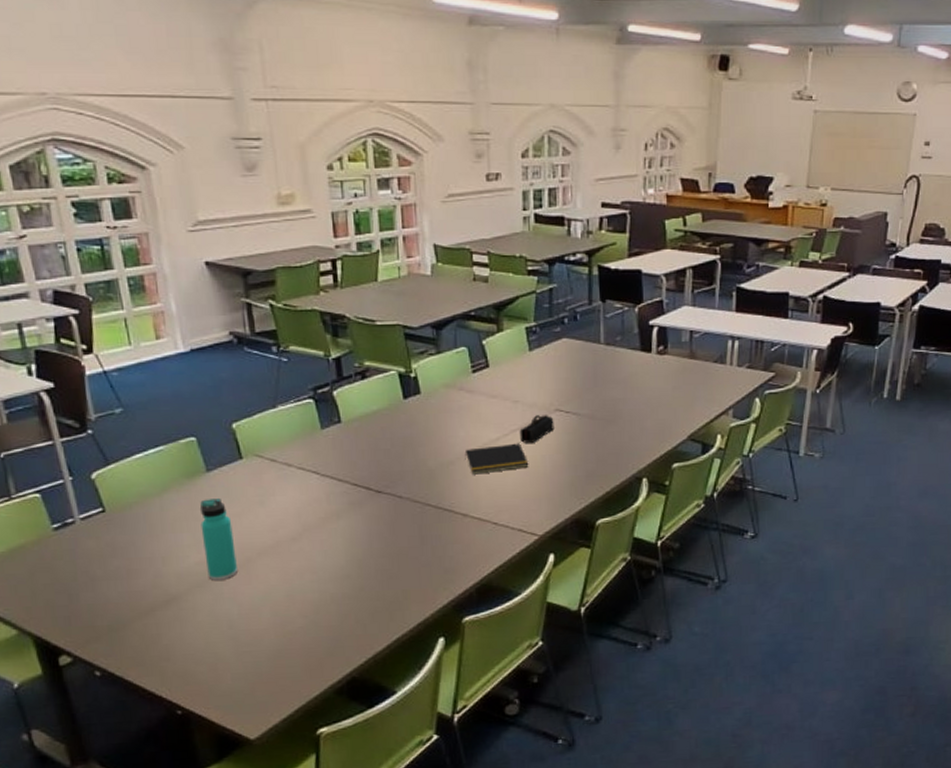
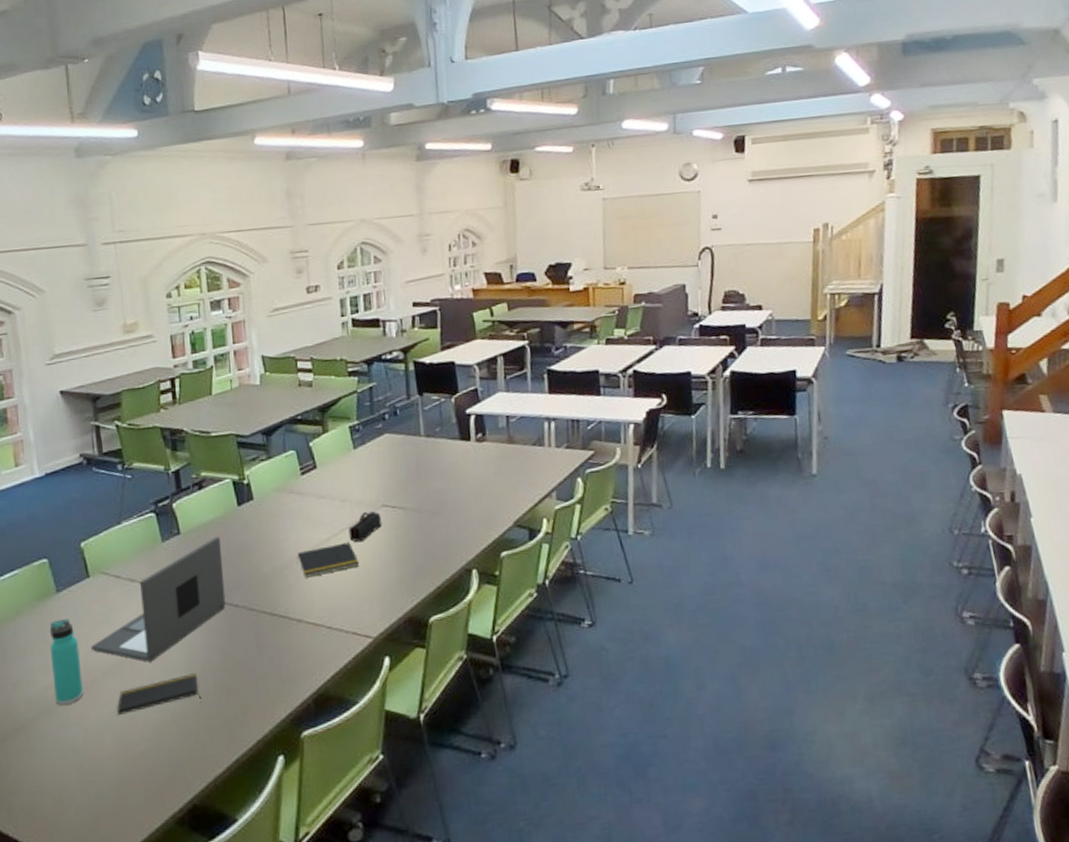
laptop: none [244,428,389,545] -> present [90,536,226,662]
notepad: none [274,558,361,593] -> present [117,673,201,715]

